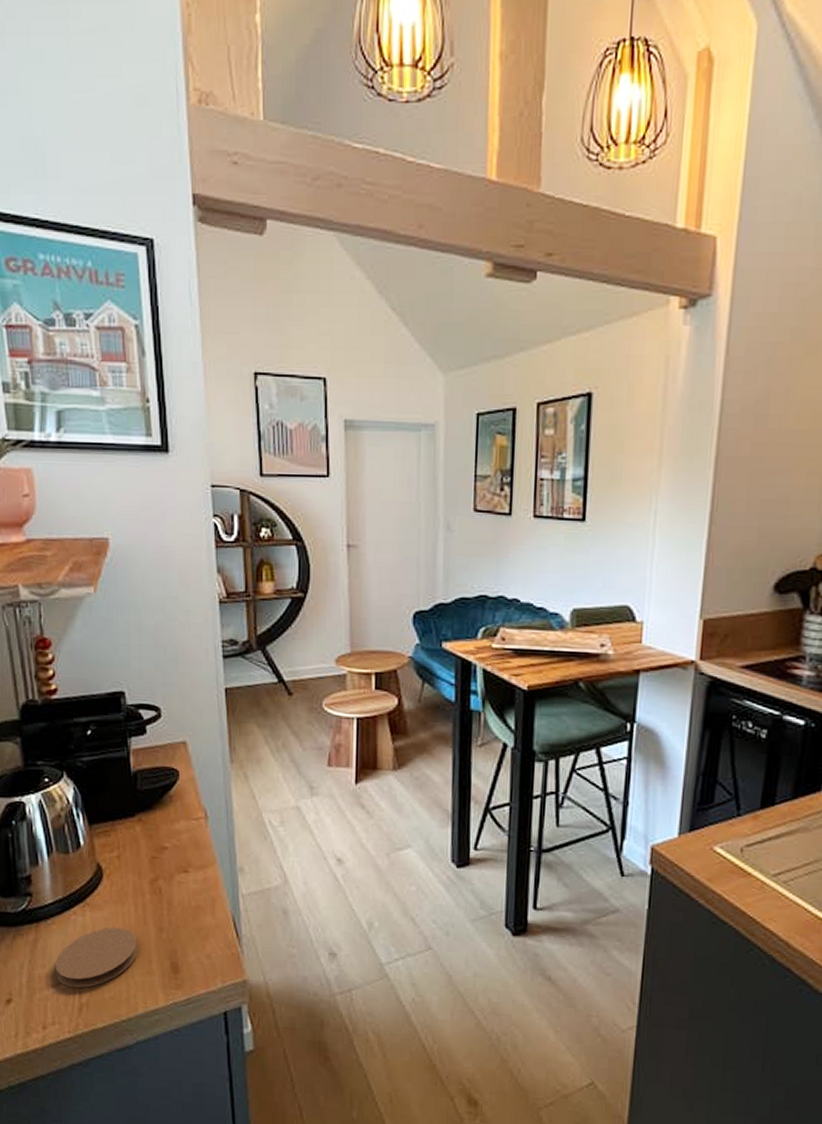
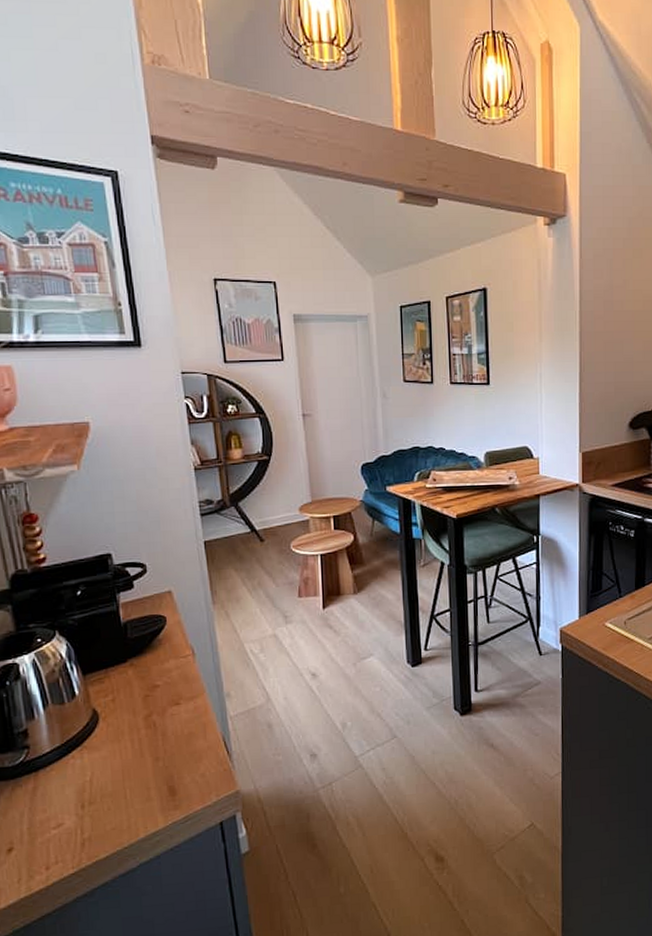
coaster: present [55,927,138,989] -> none [55,763,136,826]

